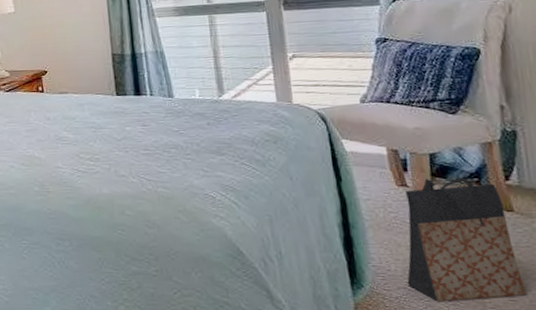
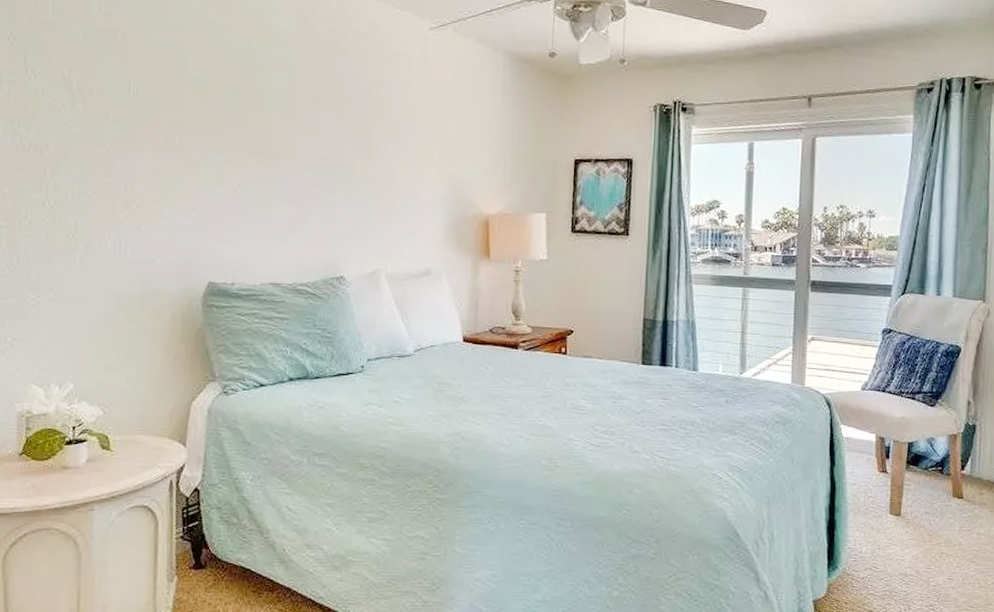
bag: present [406,177,528,302] -> none [873,466,962,582]

